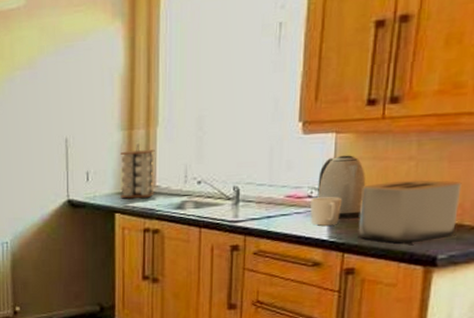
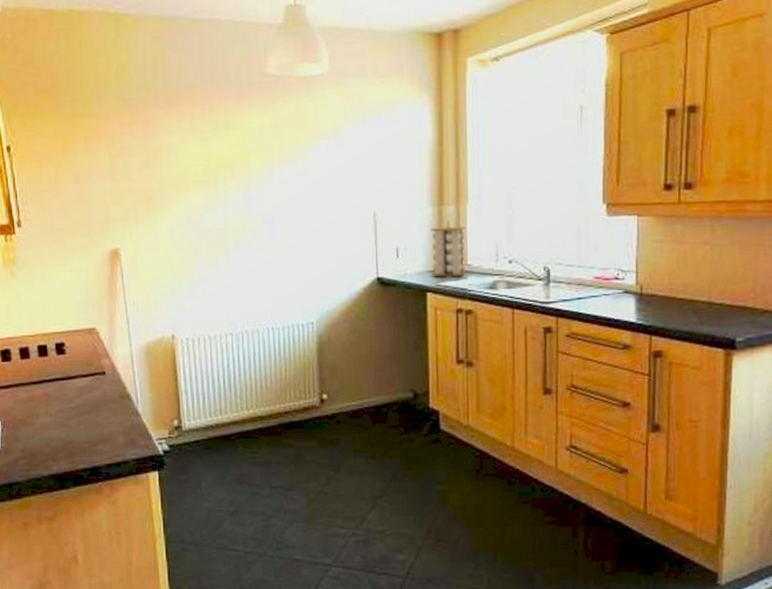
mug: present [310,197,341,226] -> none [618,279,646,308]
kettle: present [317,155,366,219] -> none [624,238,668,301]
toaster: present [357,180,462,245] -> none [662,264,752,327]

